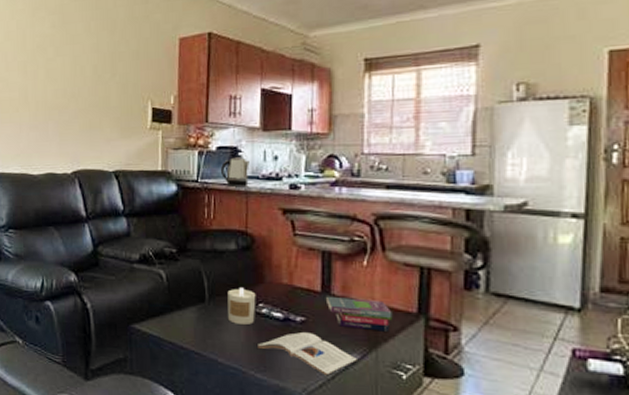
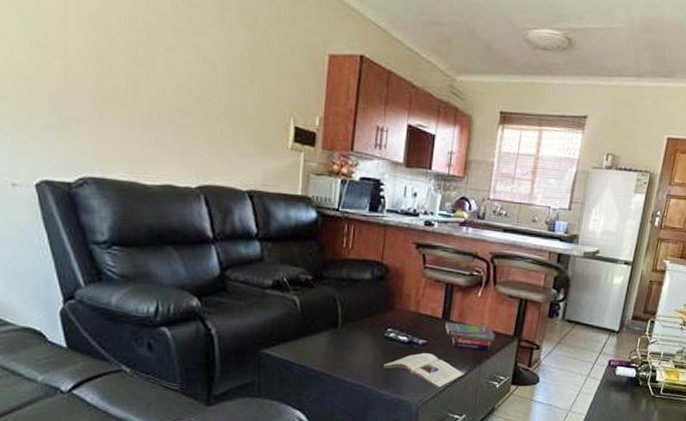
kettle: present [220,157,250,188] -> none [361,189,390,220]
candle: present [227,288,256,326] -> none [357,314,386,349]

